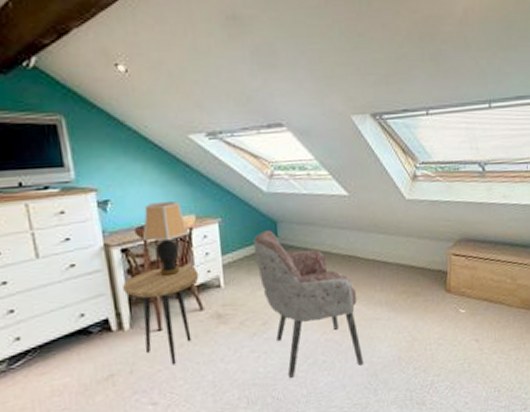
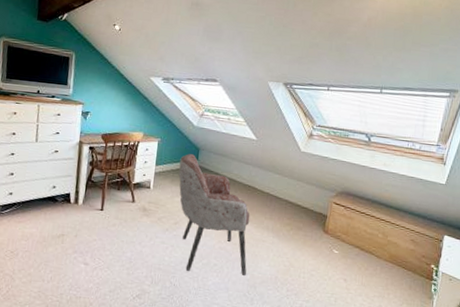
side table: present [123,266,199,365] -> none [84,165,137,239]
table lamp: present [142,200,190,277] -> none [104,119,137,173]

